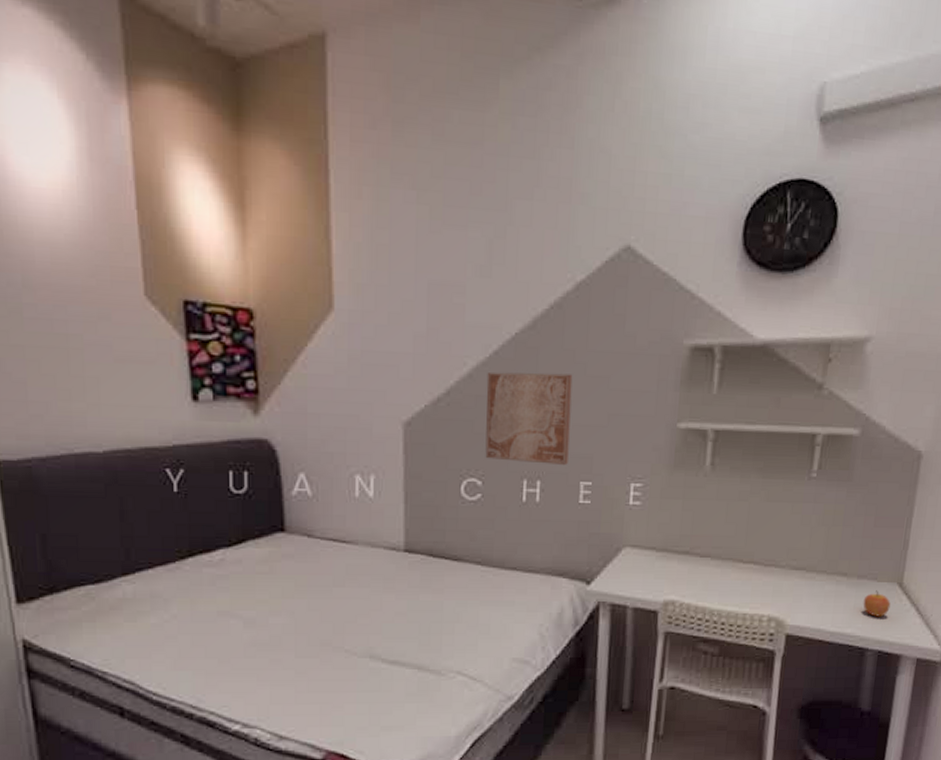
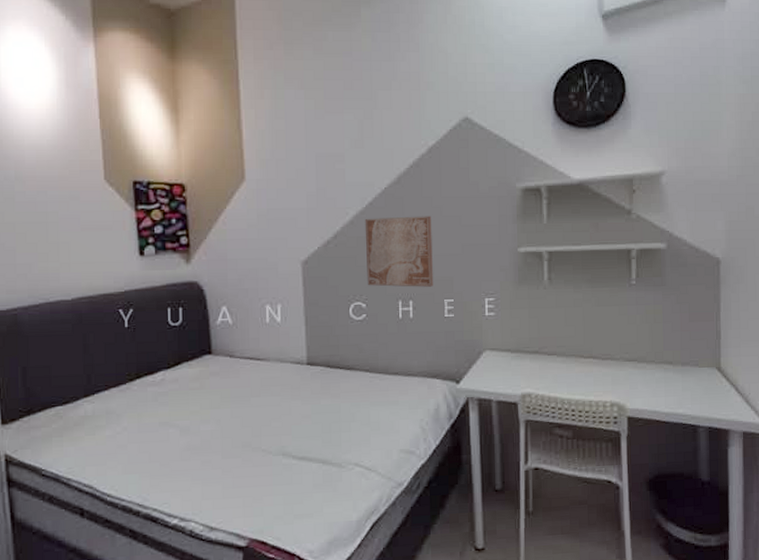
apple: present [863,590,891,617] -> none [689,375,713,398]

